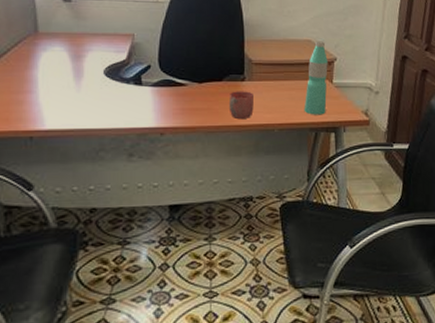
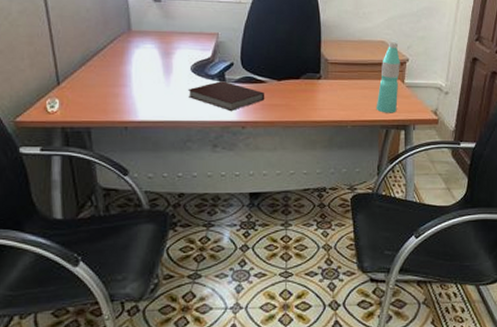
notebook: none [100,85,186,116] -> present [187,81,265,111]
mug: present [228,91,254,120] -> none [305,89,329,116]

